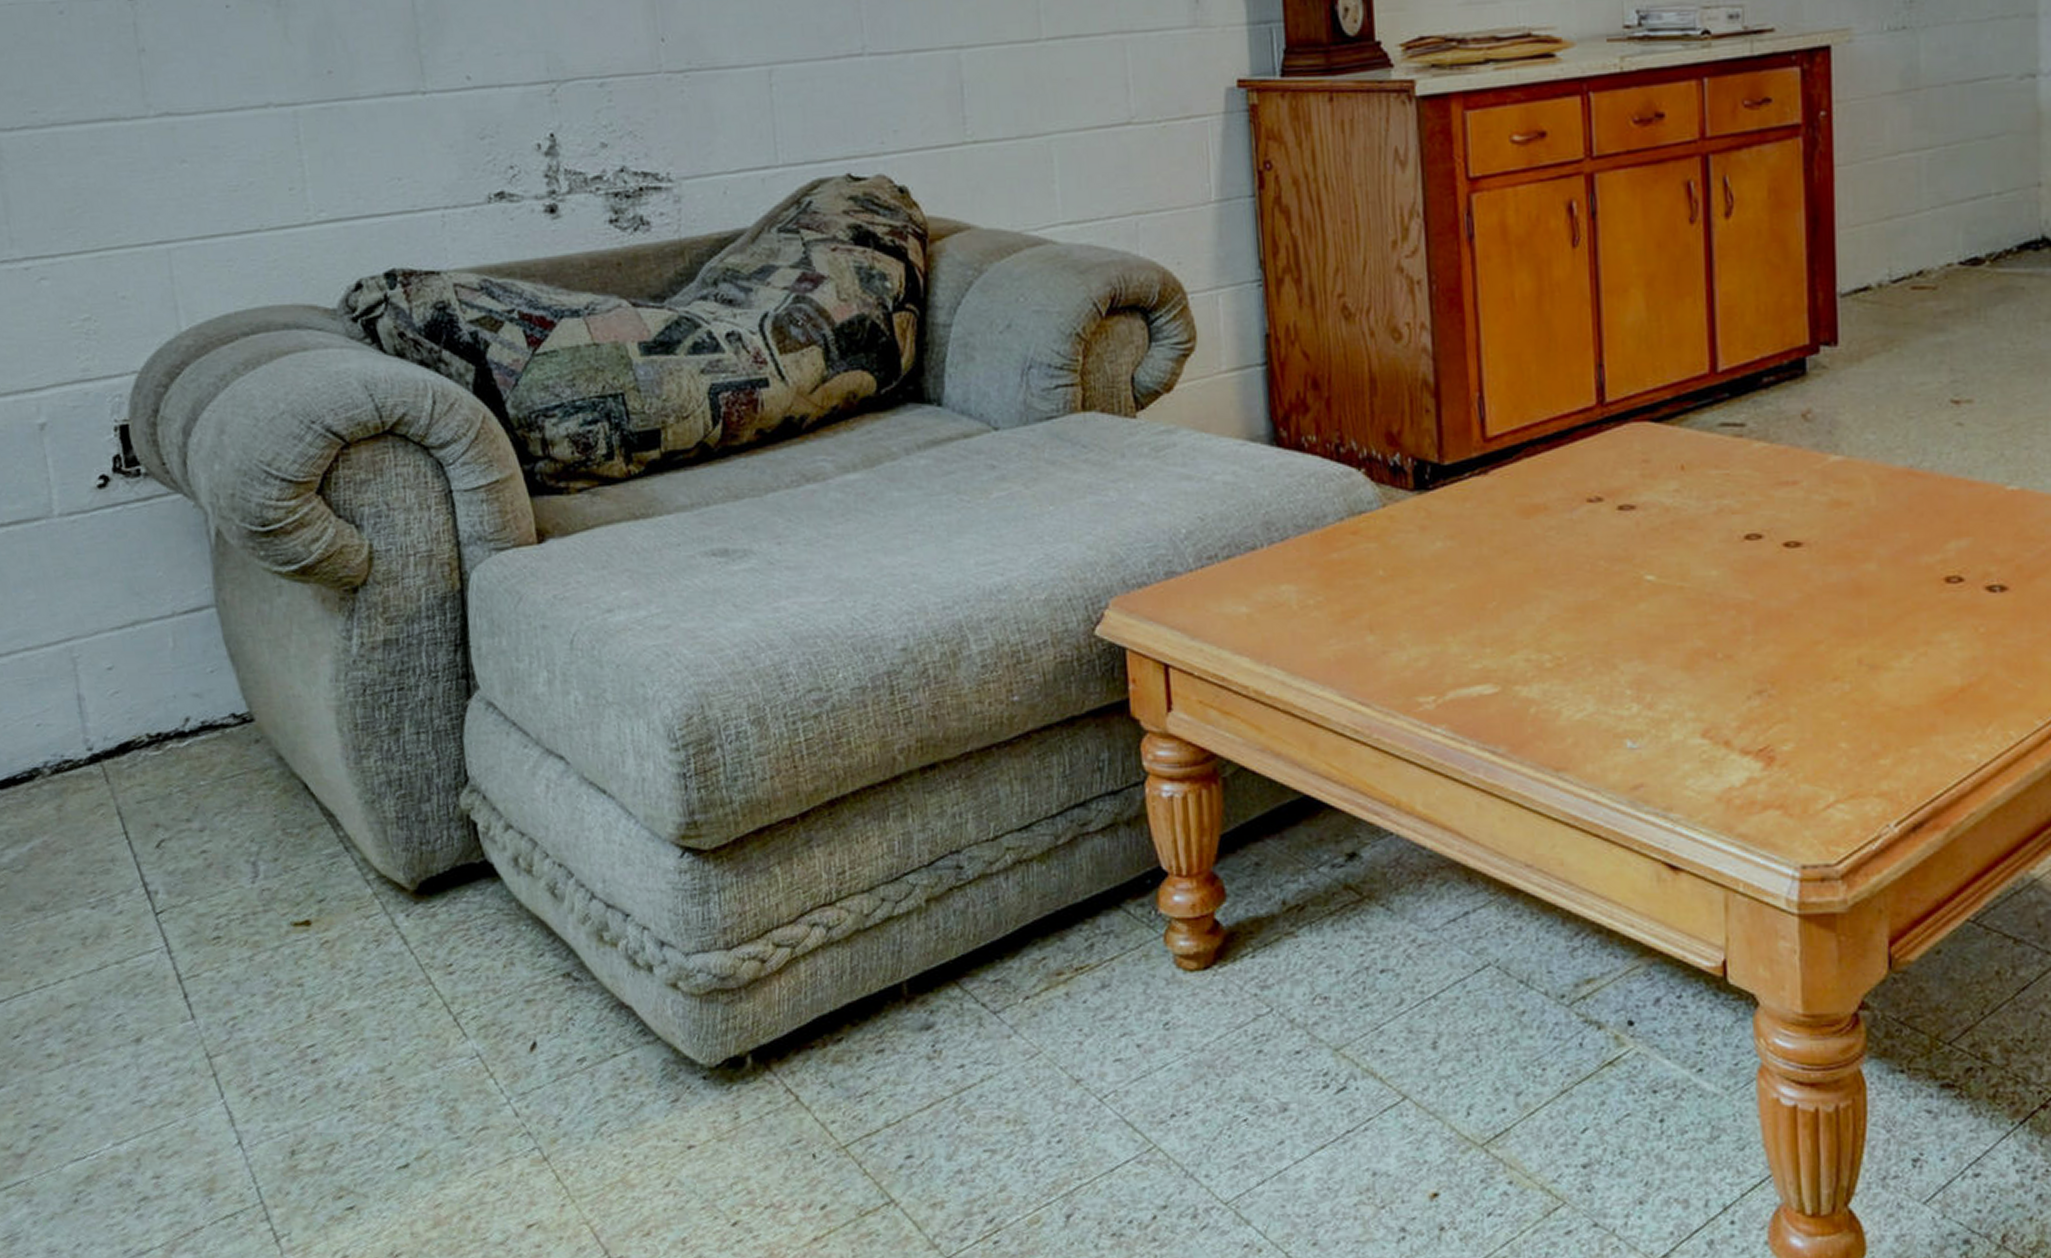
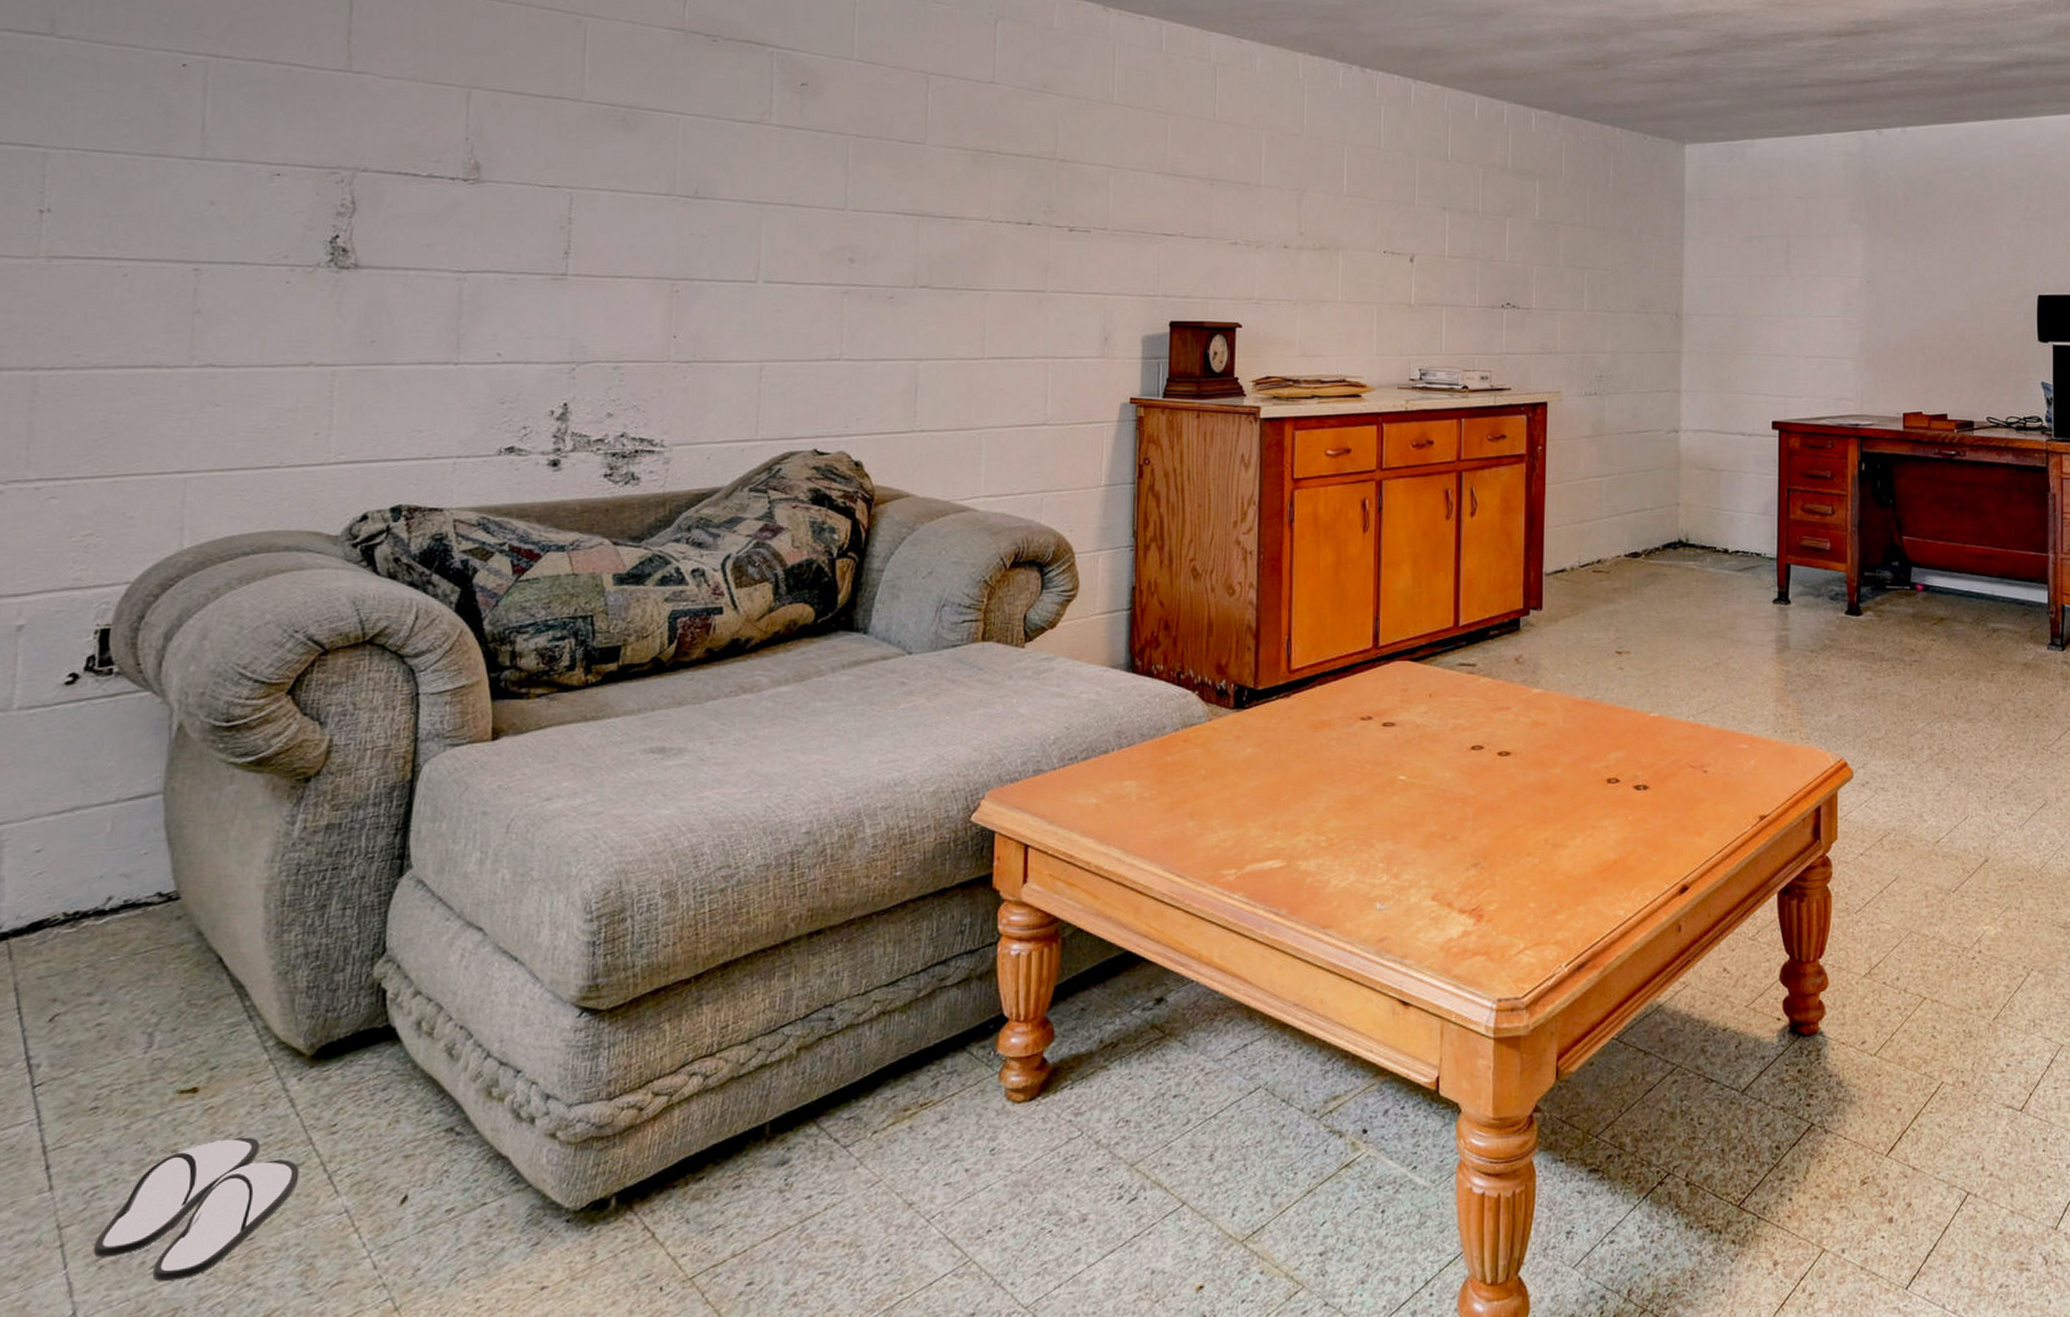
slippers: none [244,973,426,1117] -> present [93,1137,300,1282]

